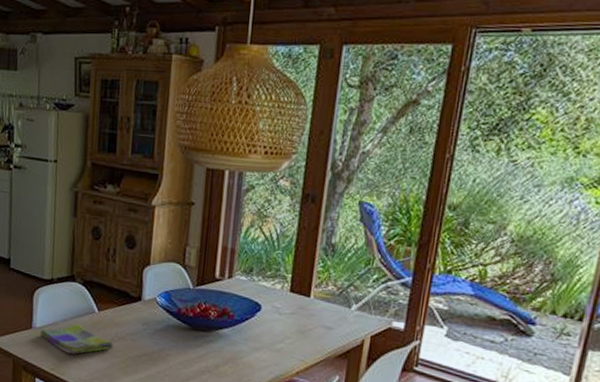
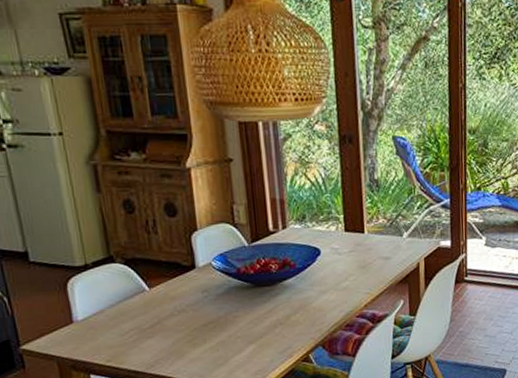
dish towel: present [39,323,113,355] -> none [84,306,174,341]

